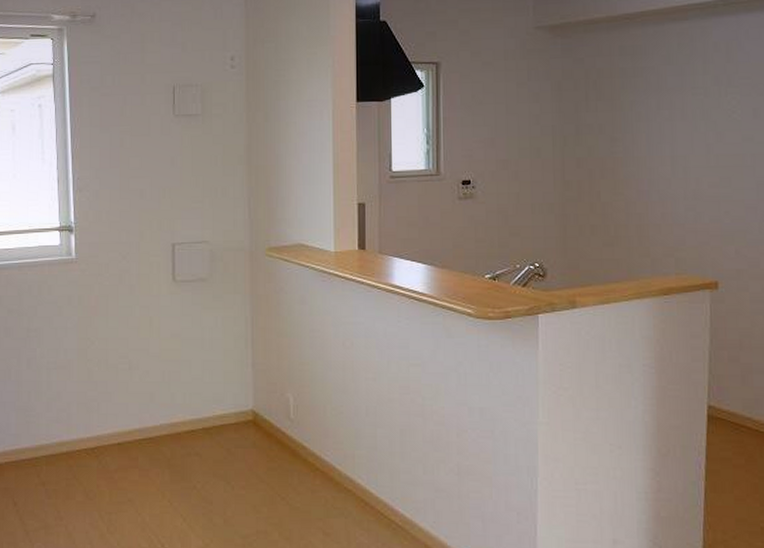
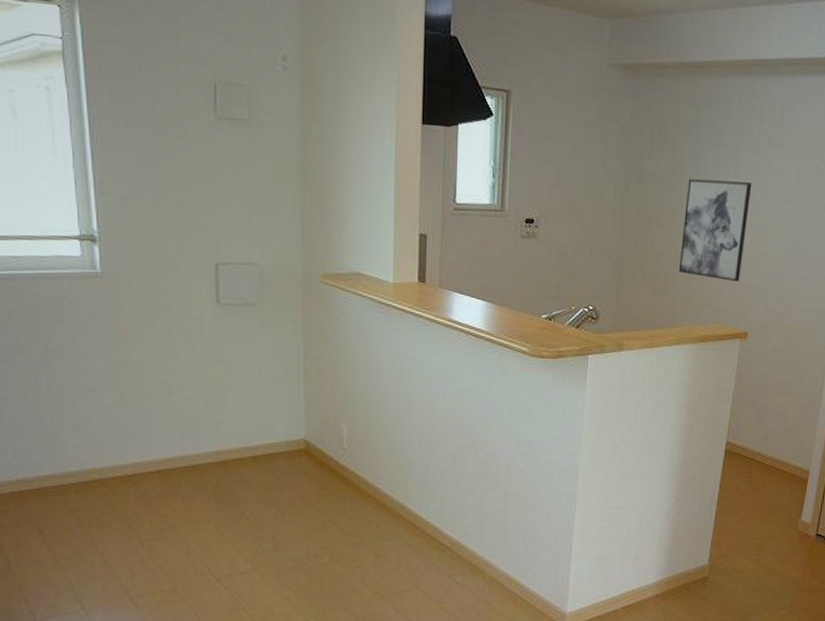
wall art: none [629,125,704,229] -> present [678,179,752,282]

